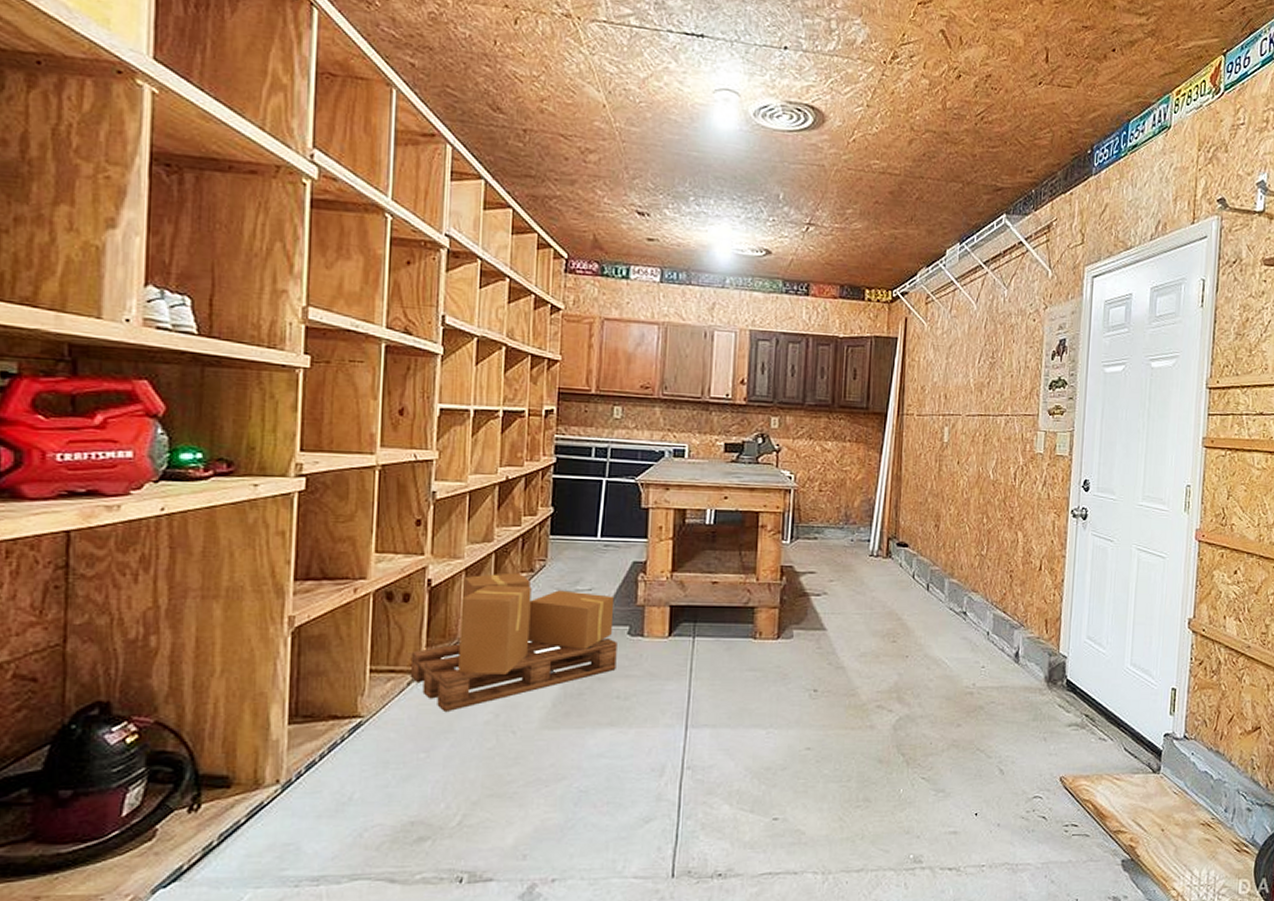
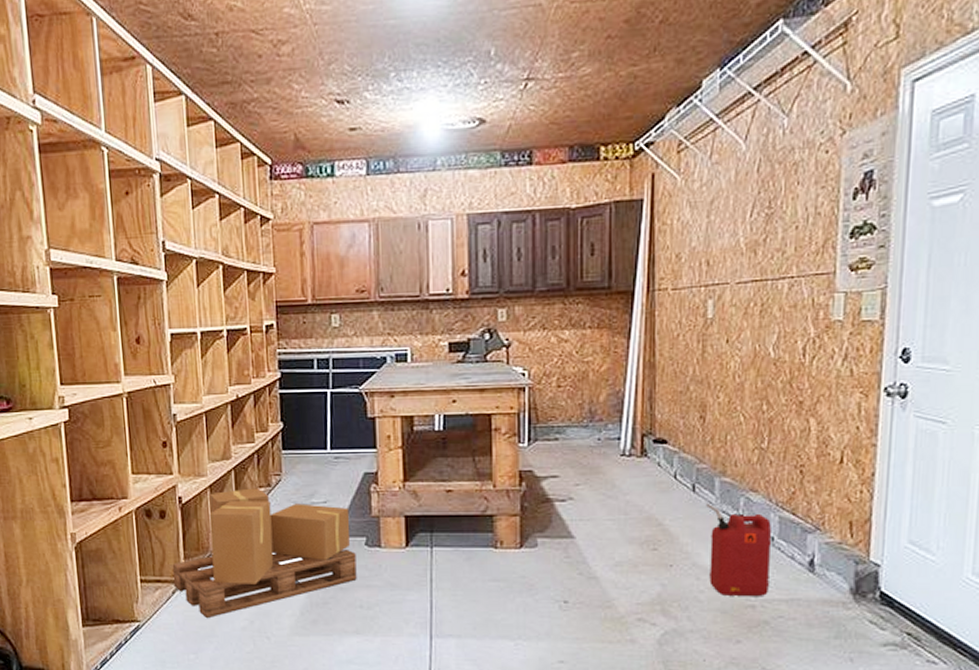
fuel can: none [937,602,988,684] -> present [706,504,772,596]

